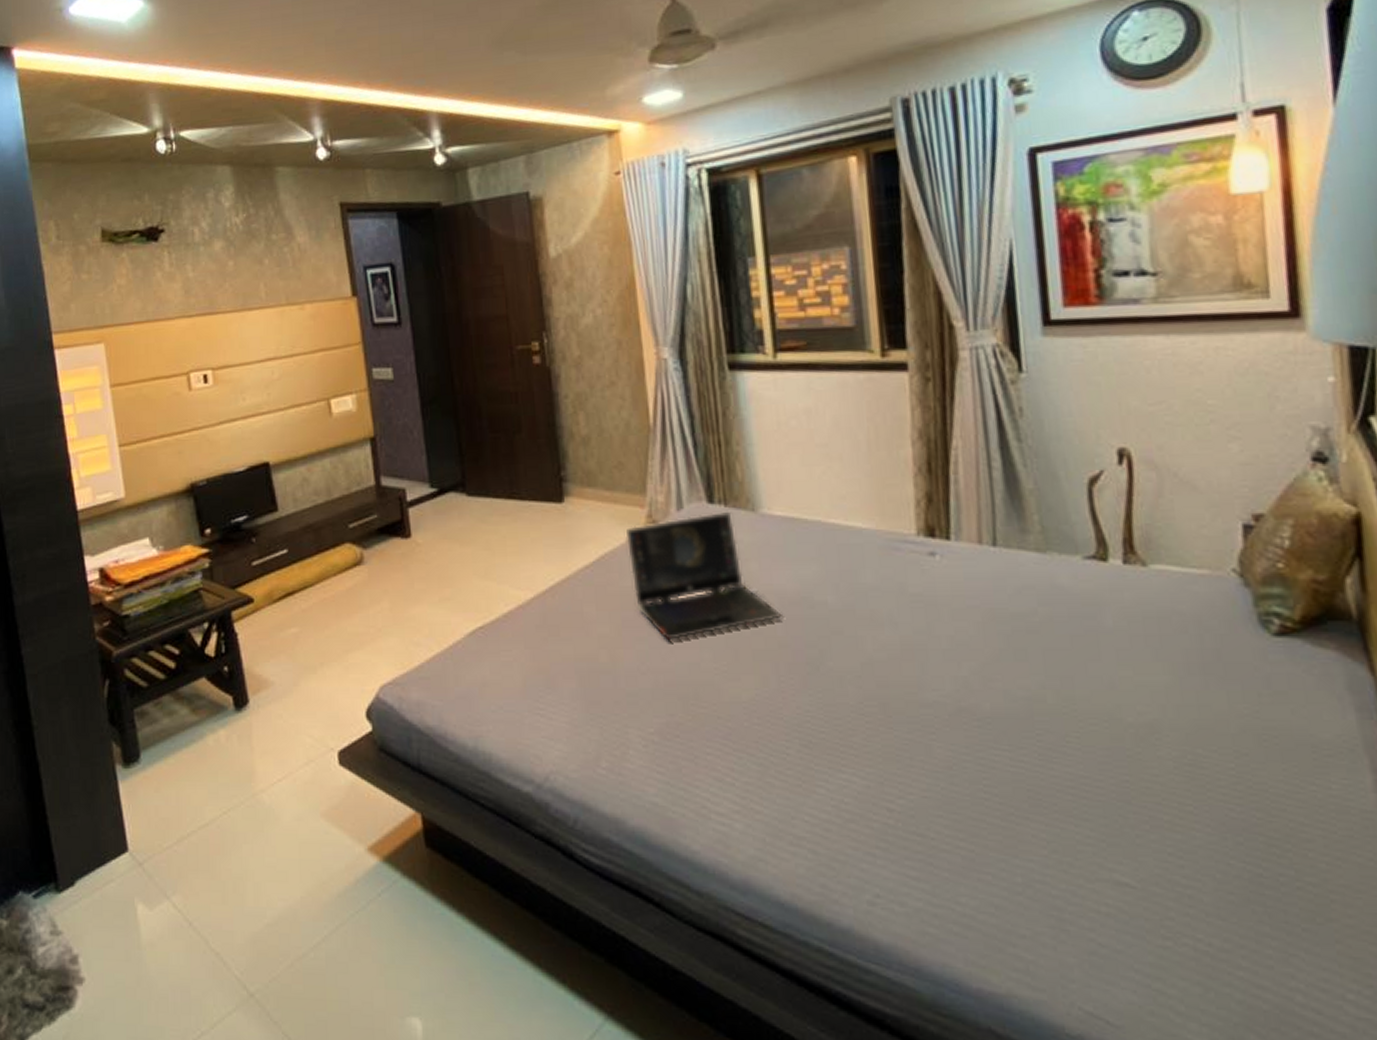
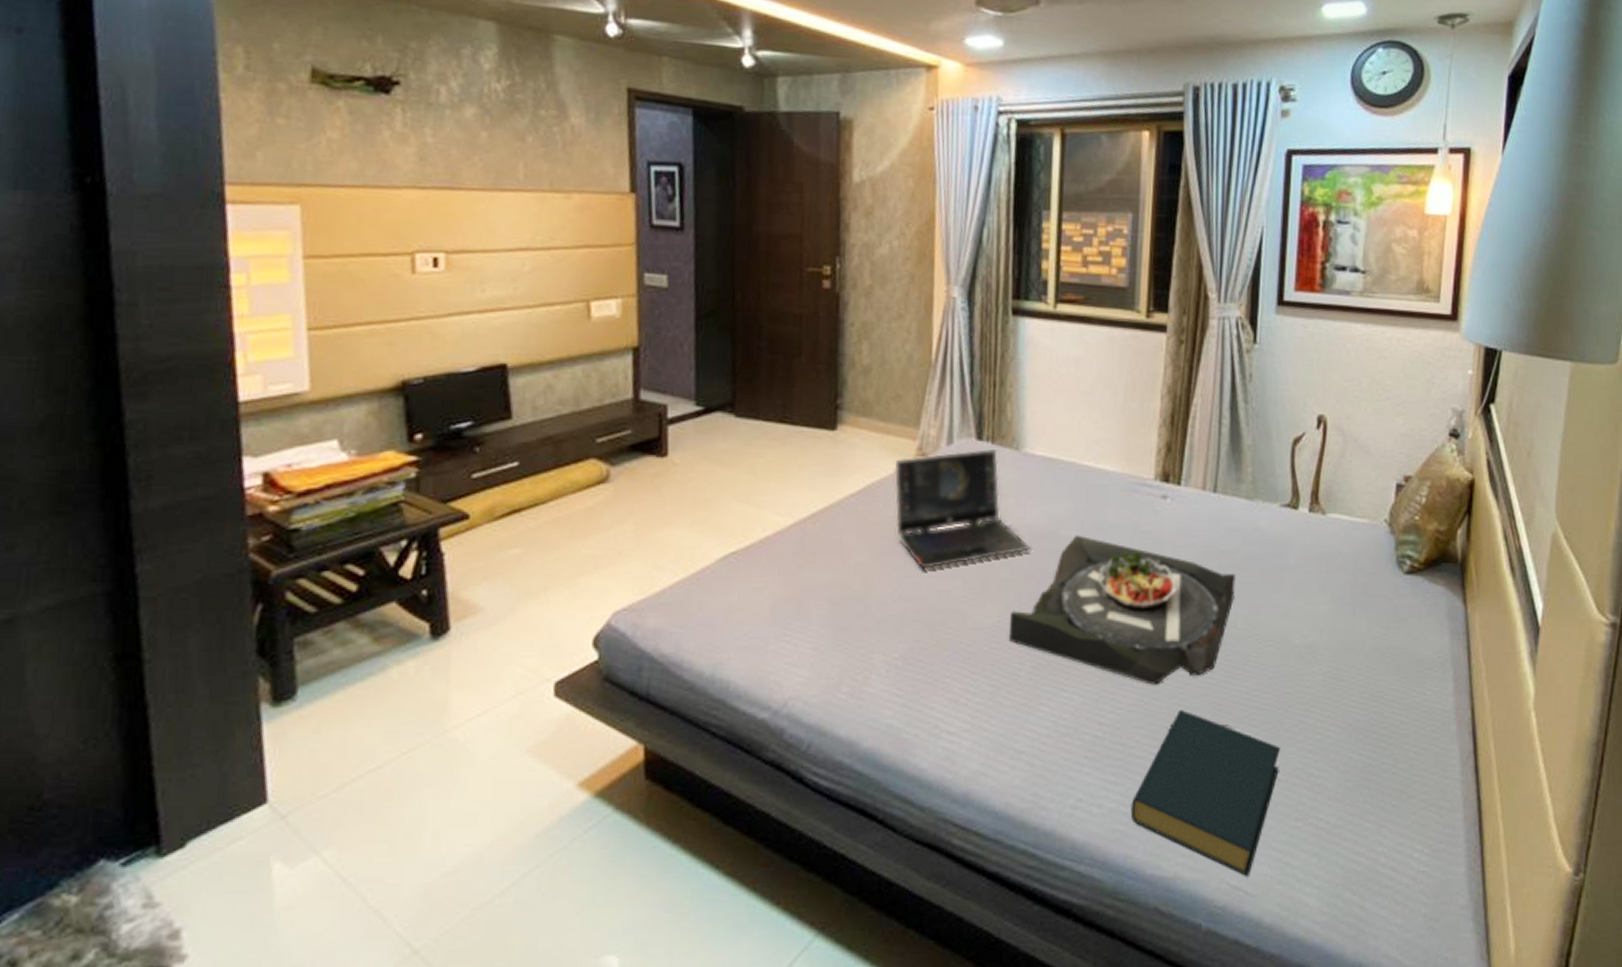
serving tray: none [768,599,1038,768] -> present [1009,534,1237,685]
hardback book: none [940,798,1130,1004] -> present [1130,710,1281,877]

